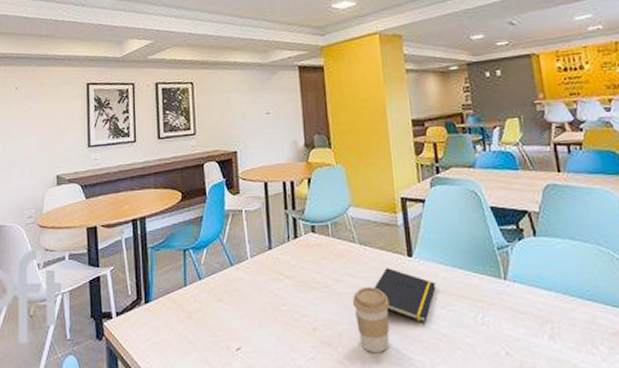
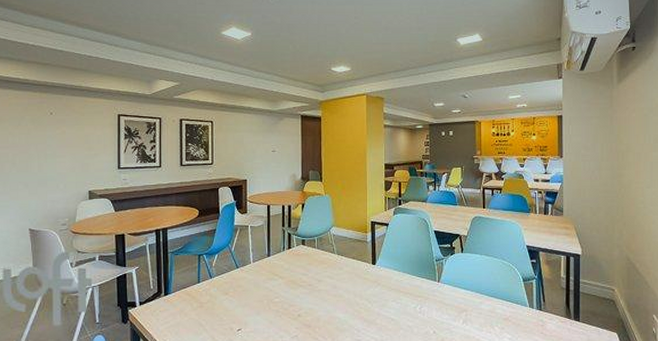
coffee cup: present [352,287,390,352] -> none [328,286,356,332]
notepad: present [374,268,436,322] -> none [346,272,390,311]

